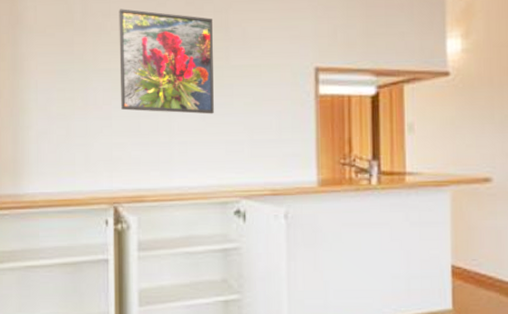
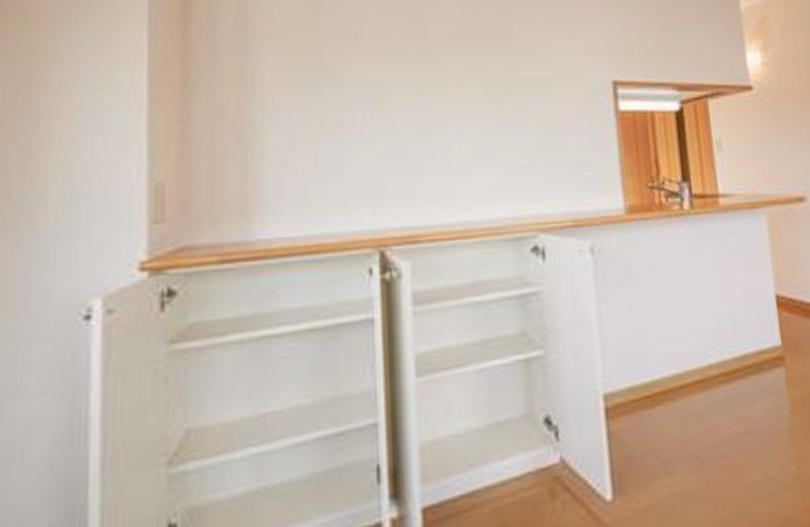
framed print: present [119,9,214,115] -> none [380,12,501,135]

